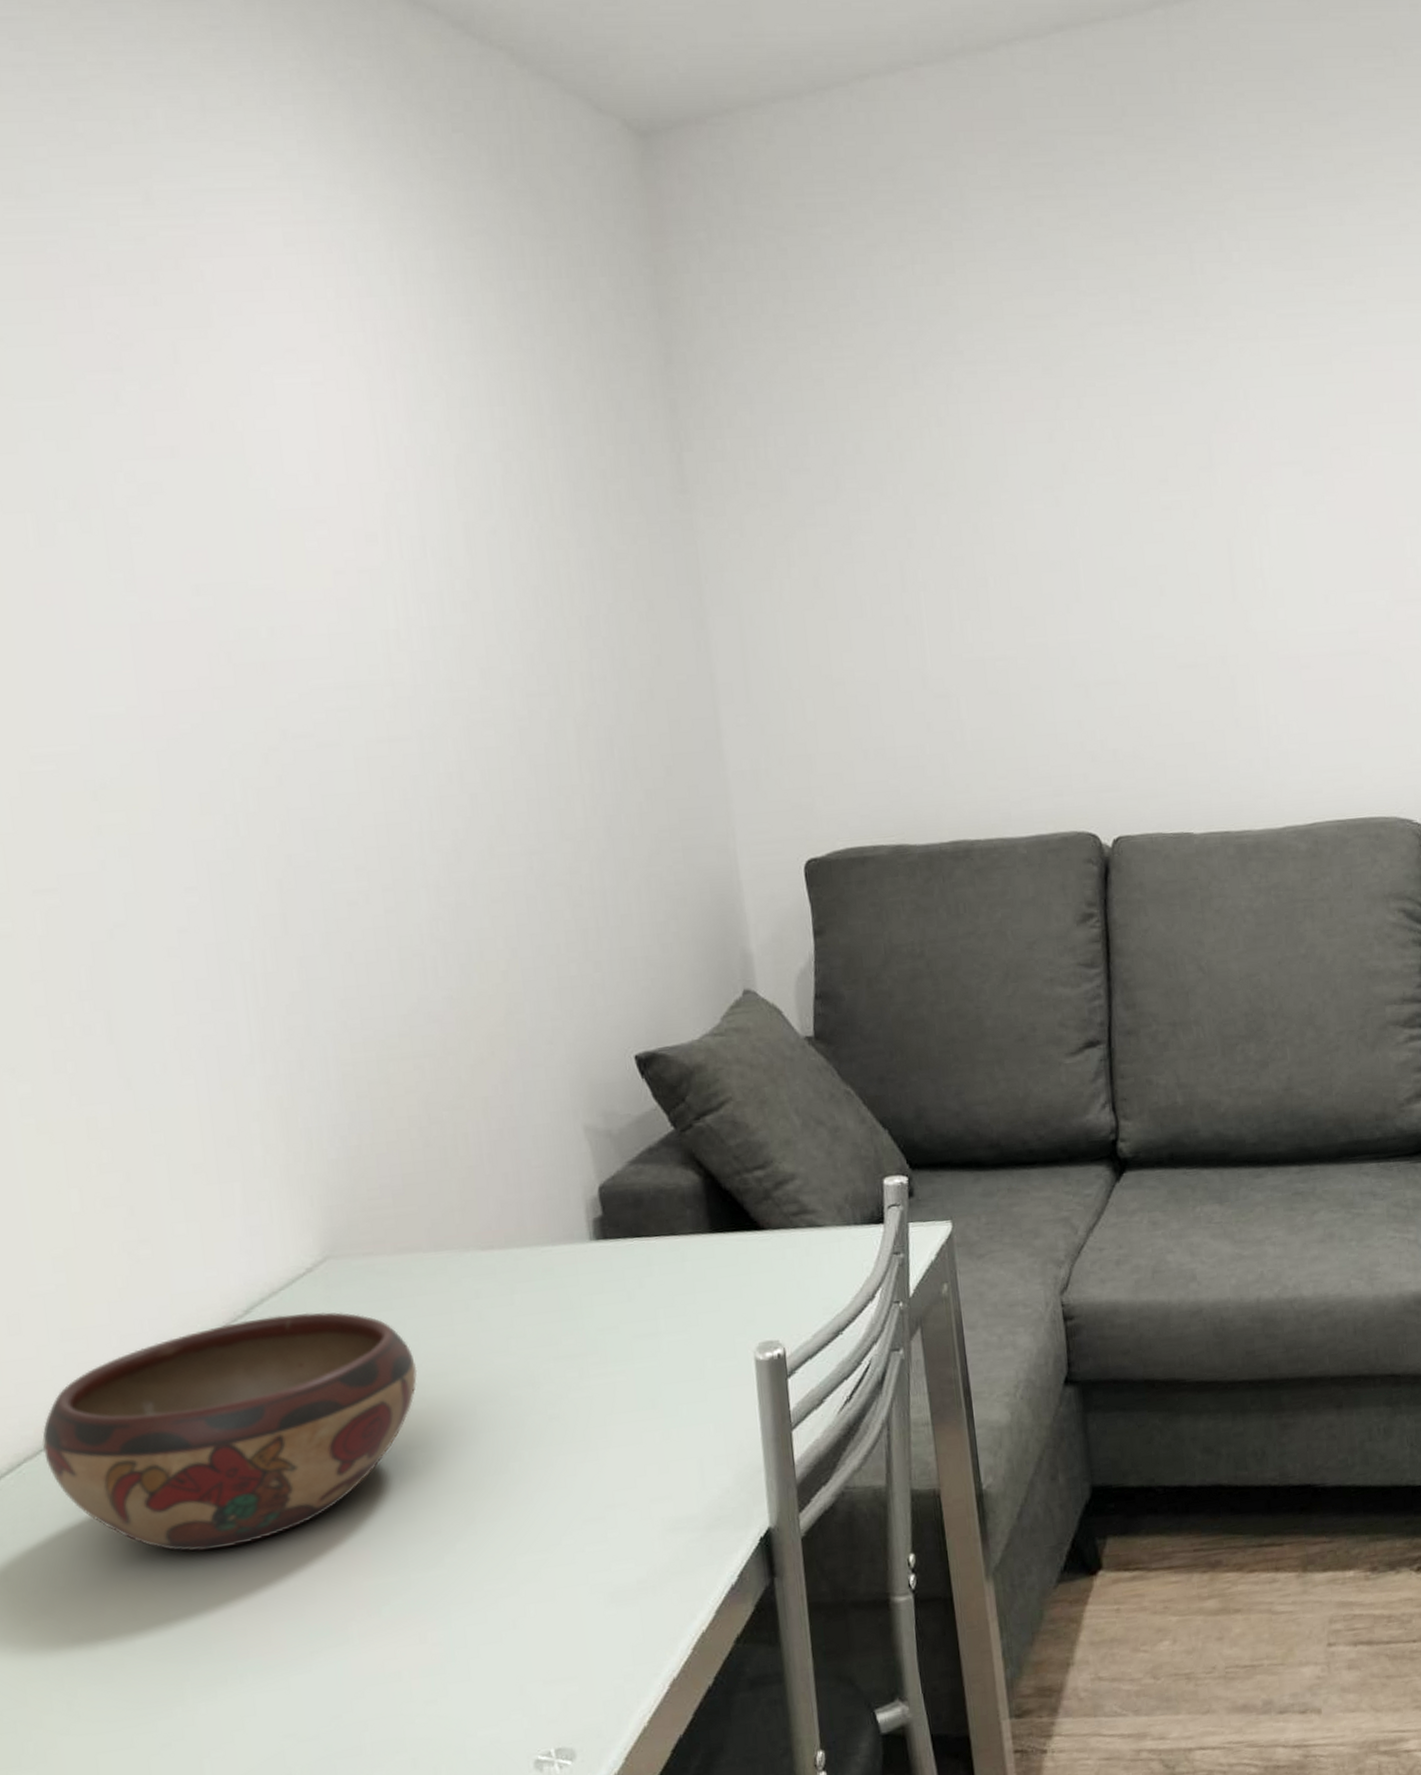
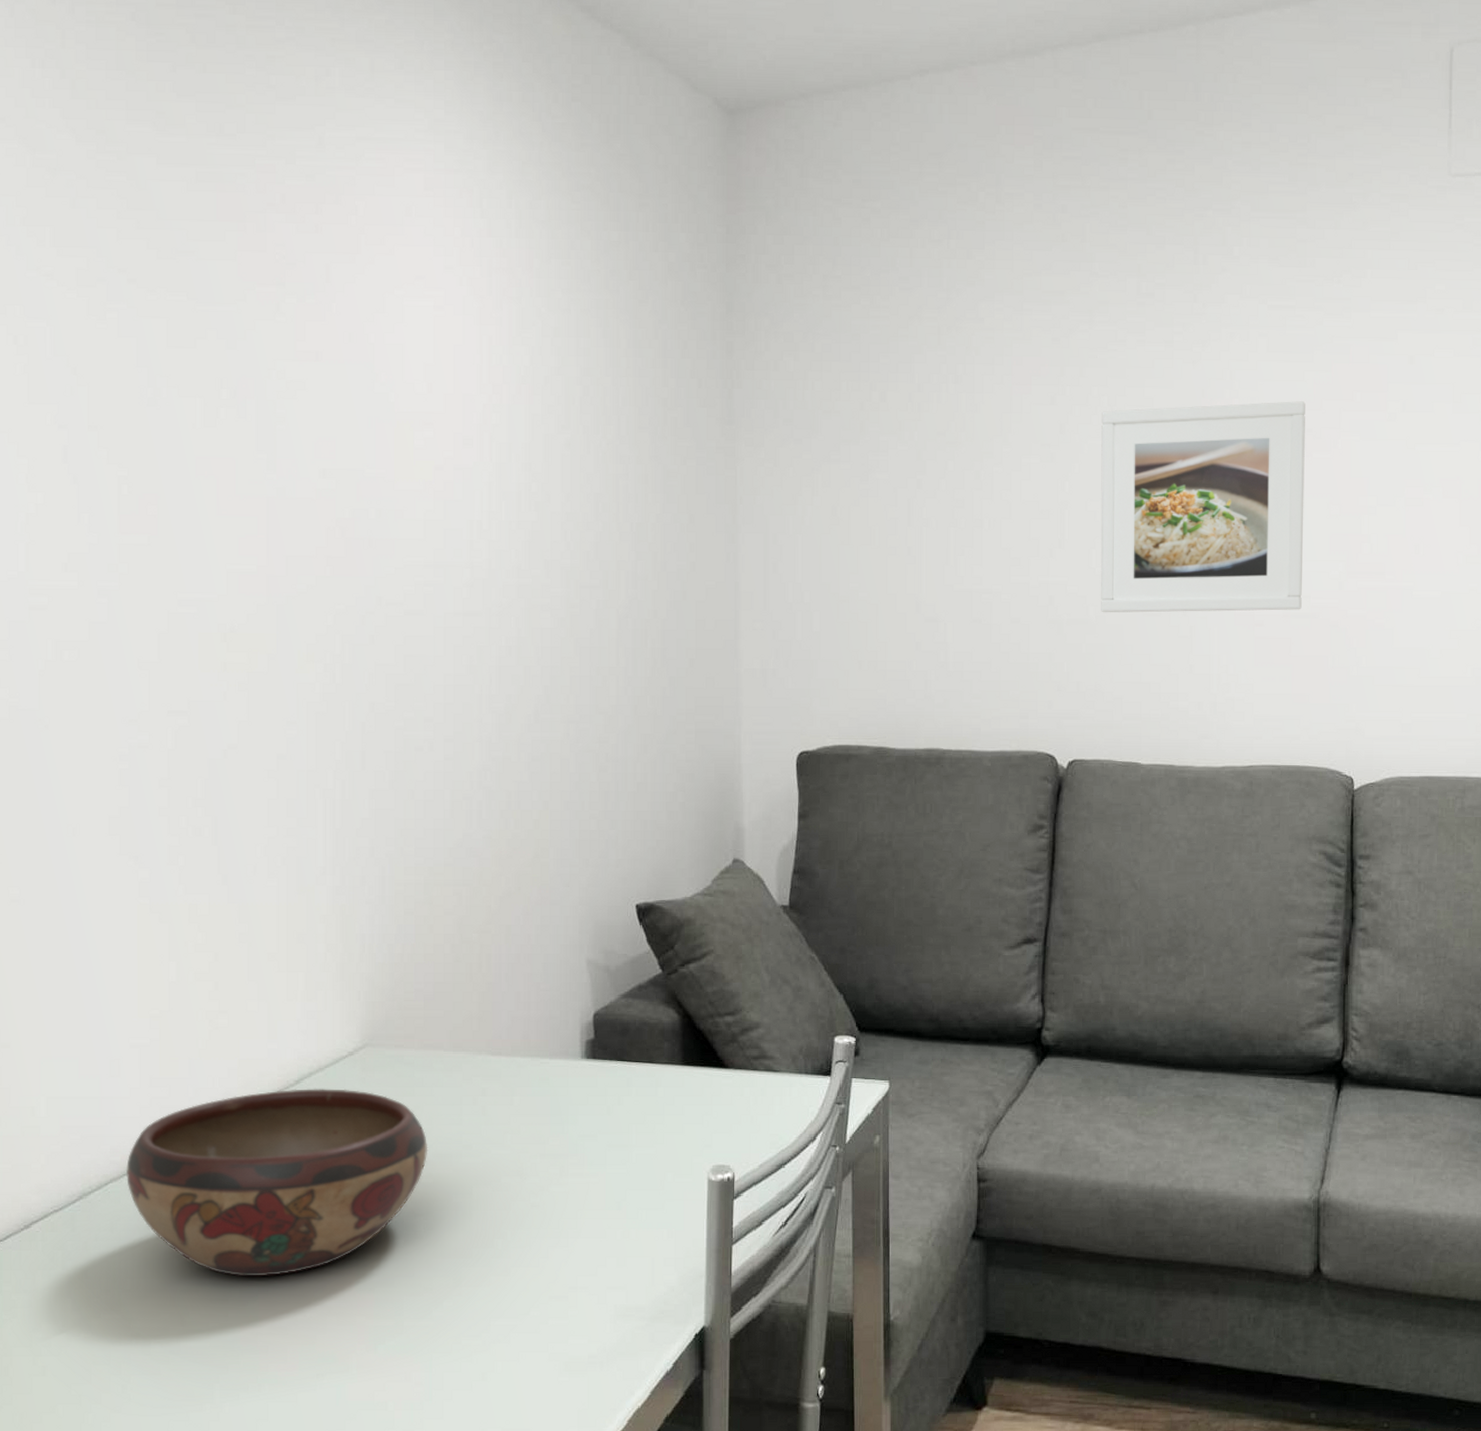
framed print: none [1107,417,1350,670] -> present [1100,401,1305,613]

